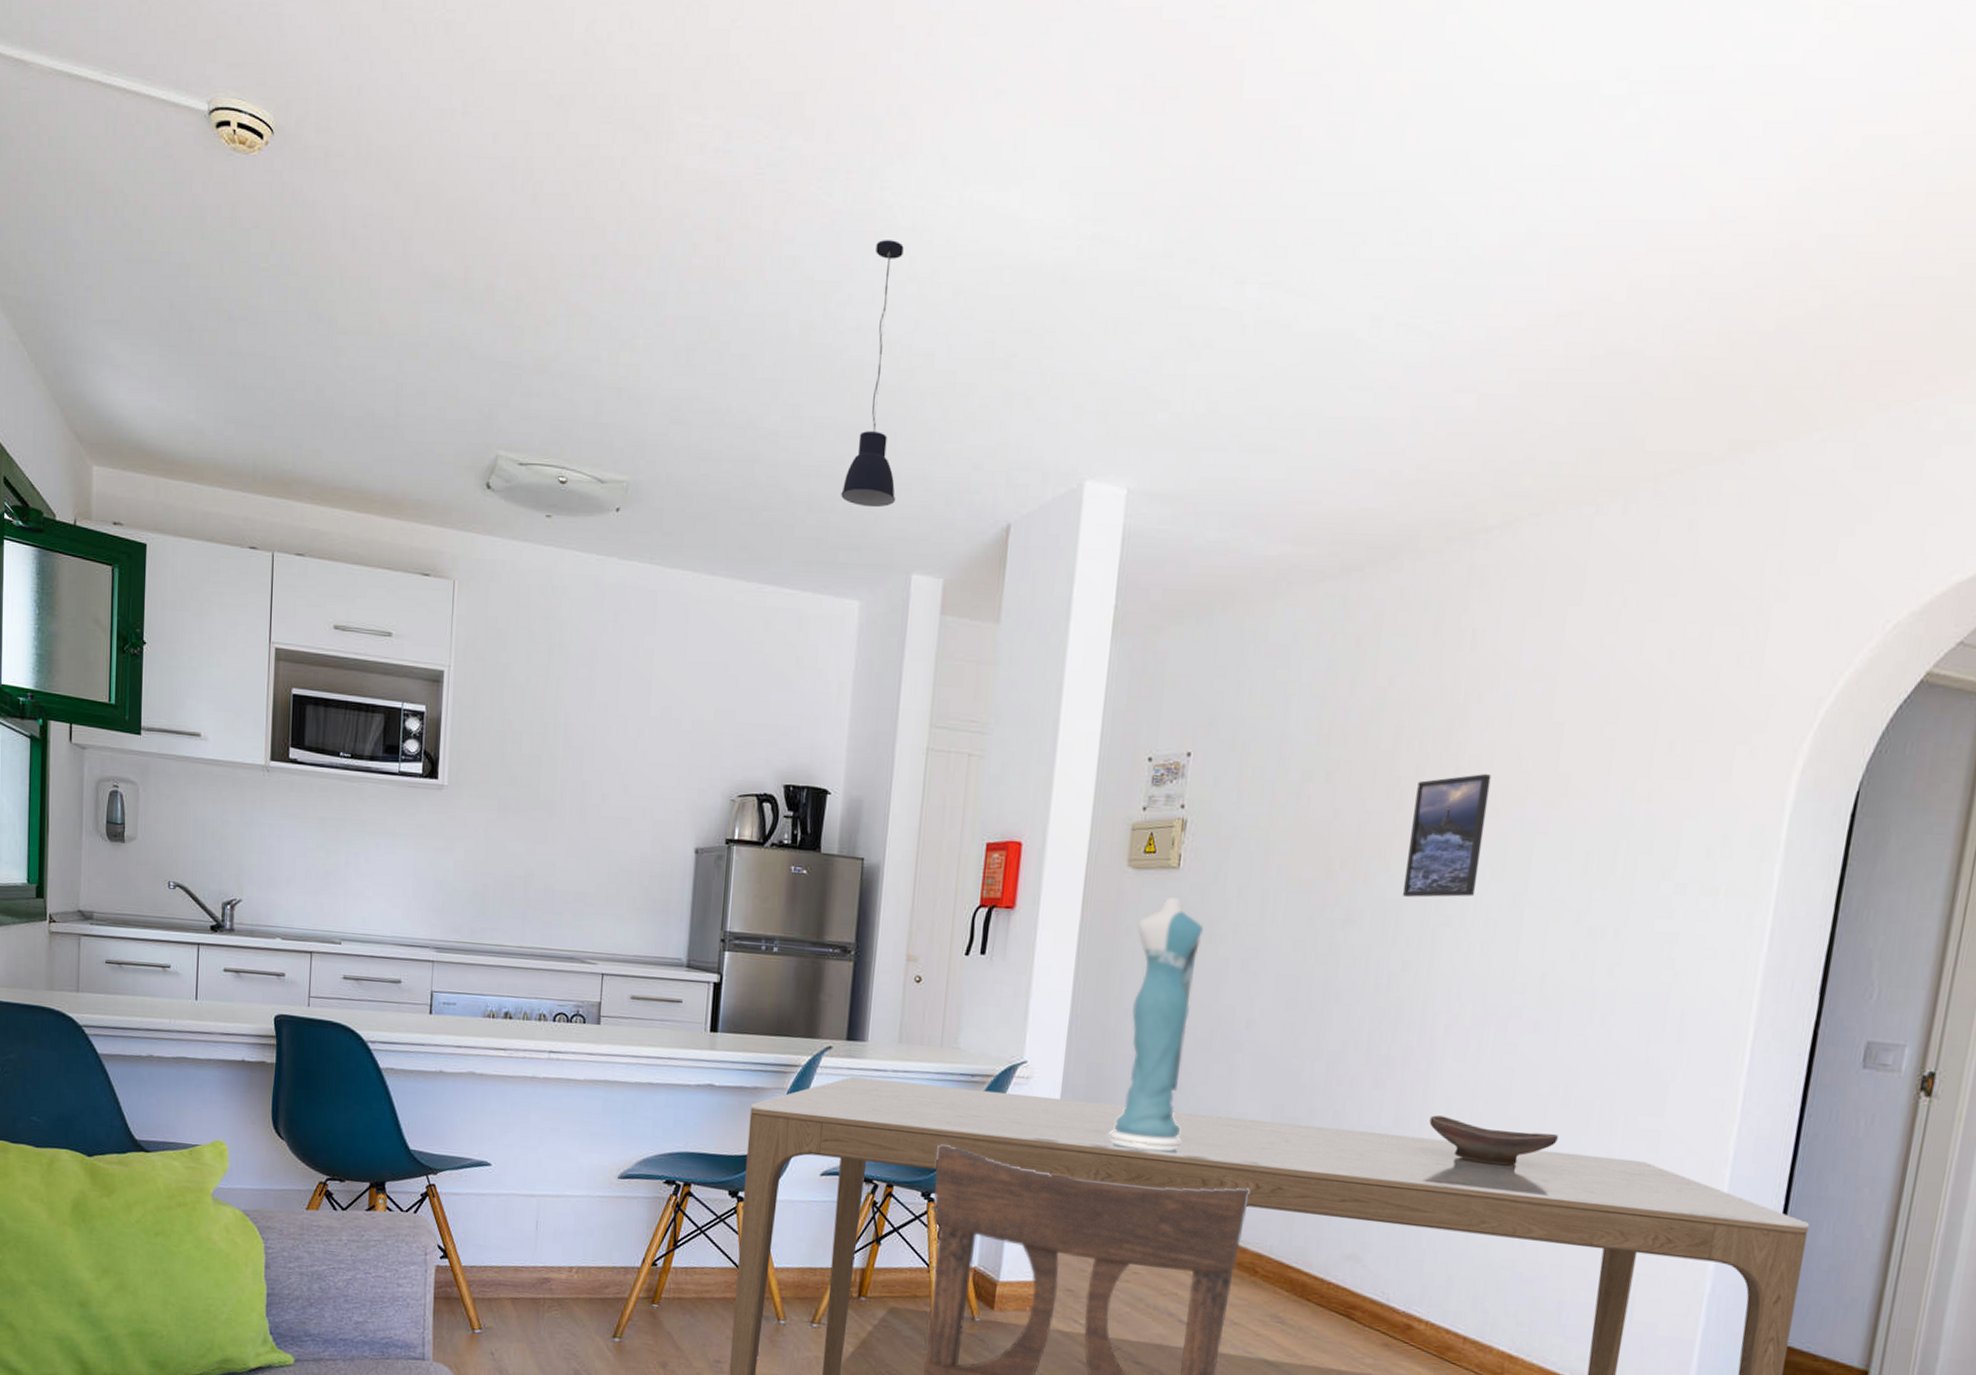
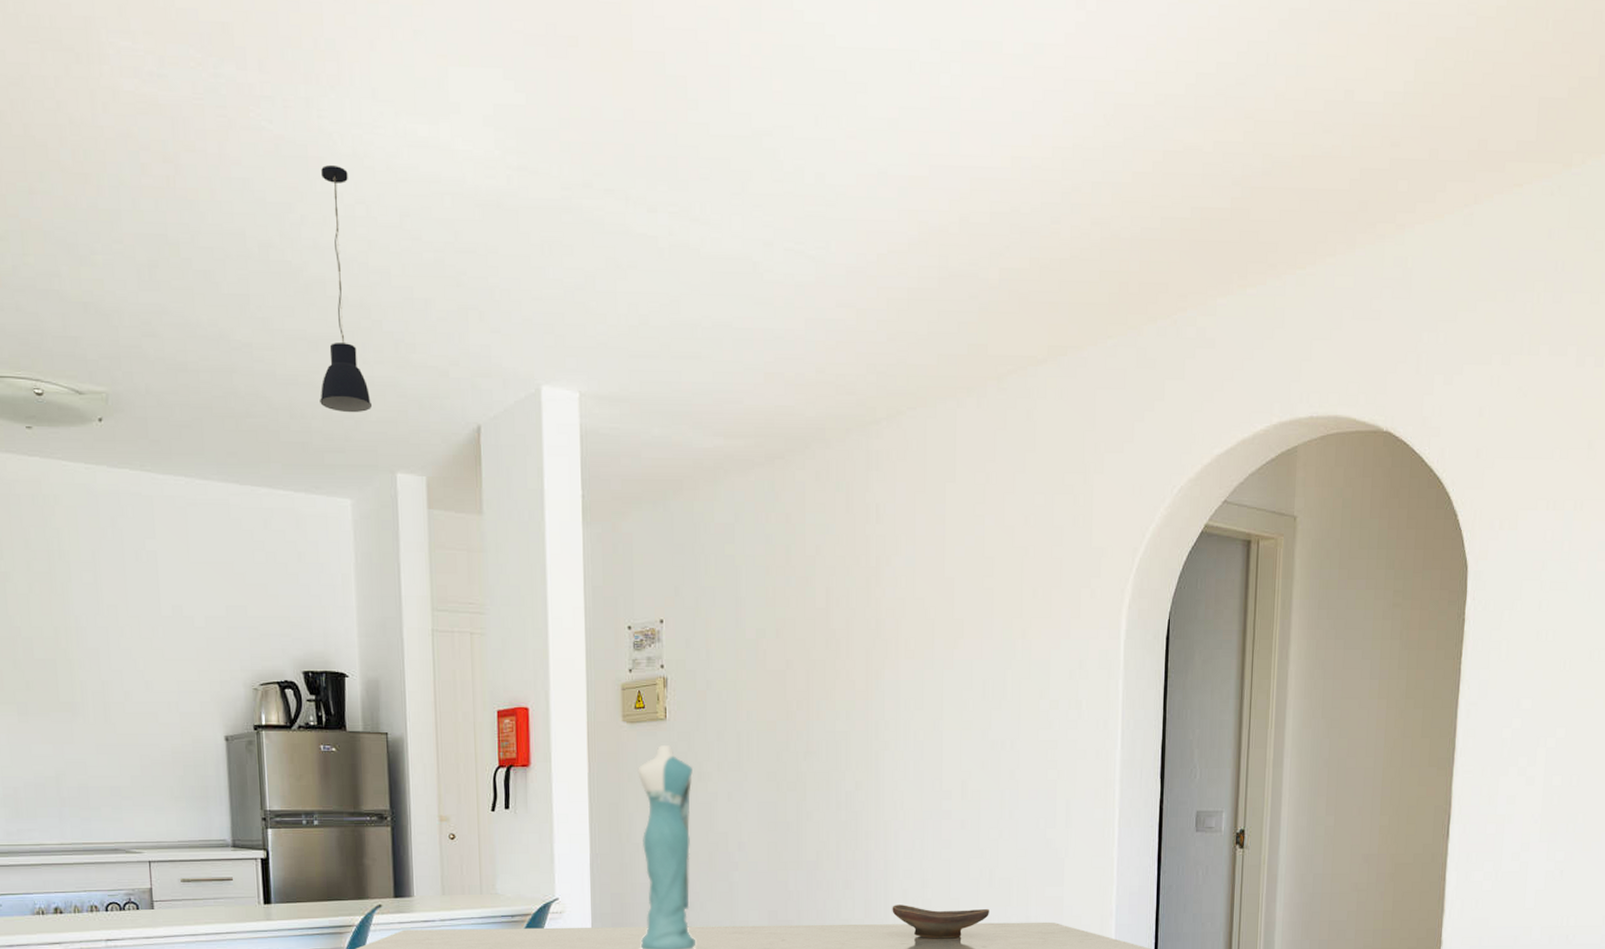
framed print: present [1402,774,1492,898] -> none [848,623,905,728]

